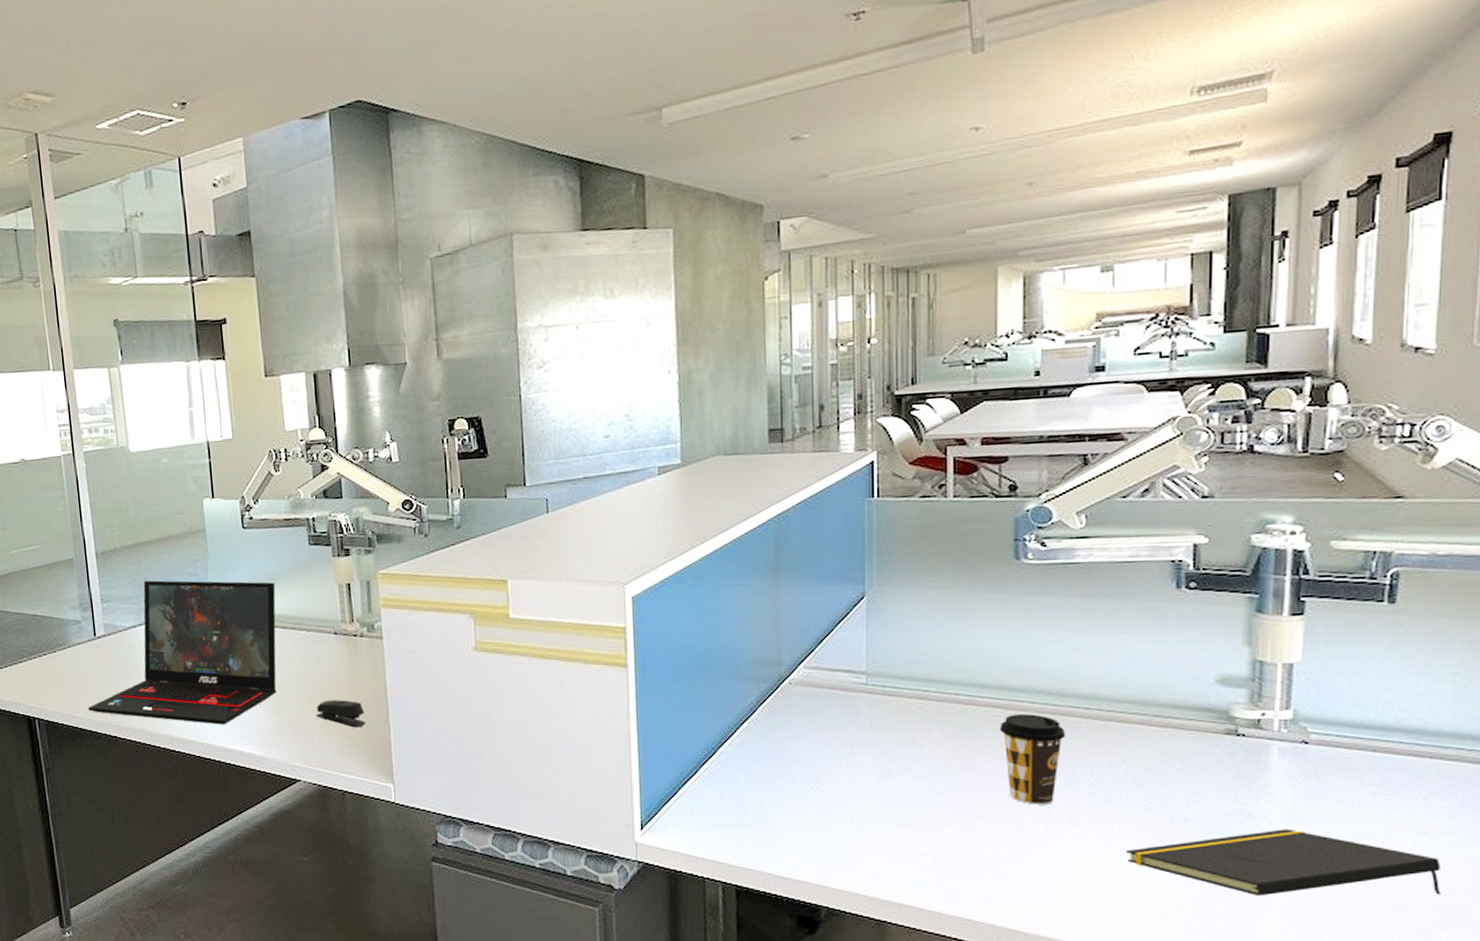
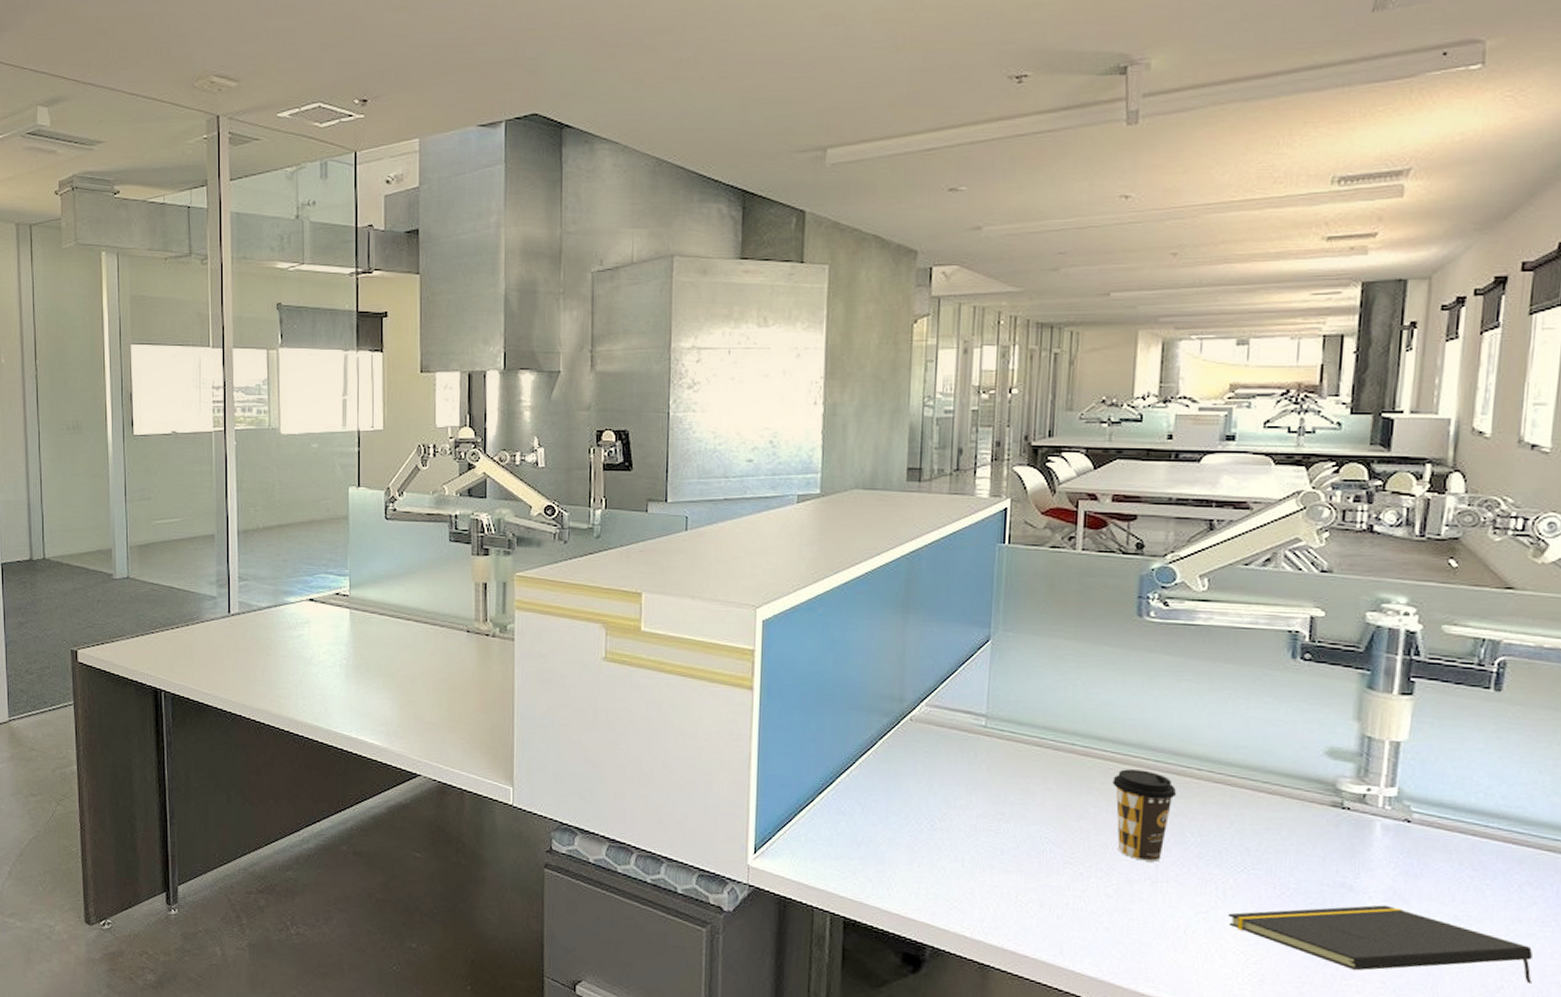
laptop: present [88,580,277,725] -> none [216,563,413,713]
stapler: present [316,700,365,728] -> none [442,697,490,727]

